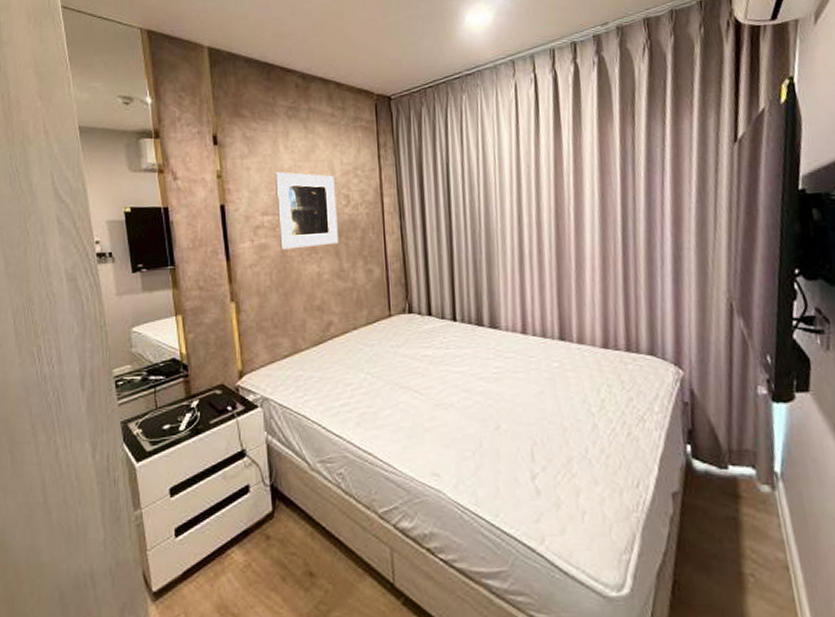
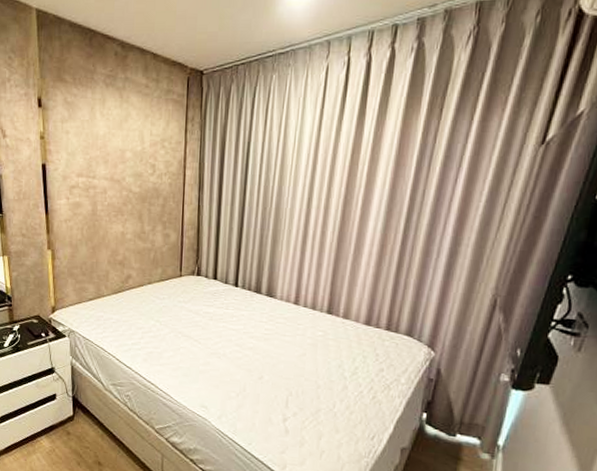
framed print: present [274,172,338,250] -> none [90,138,144,210]

